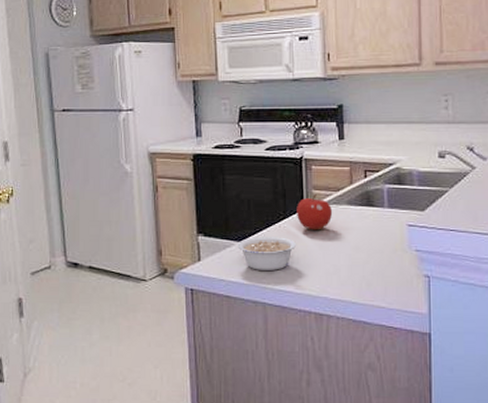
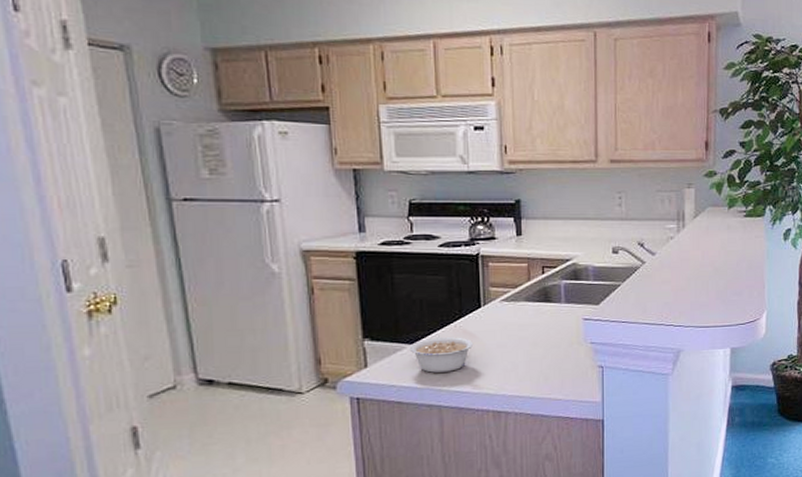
fruit: present [297,194,333,230] -> none [473,292,511,329]

